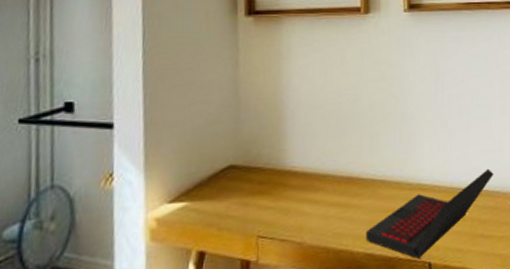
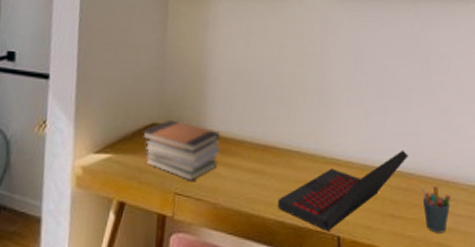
book stack: none [218,159,303,222] -> present [141,119,221,181]

